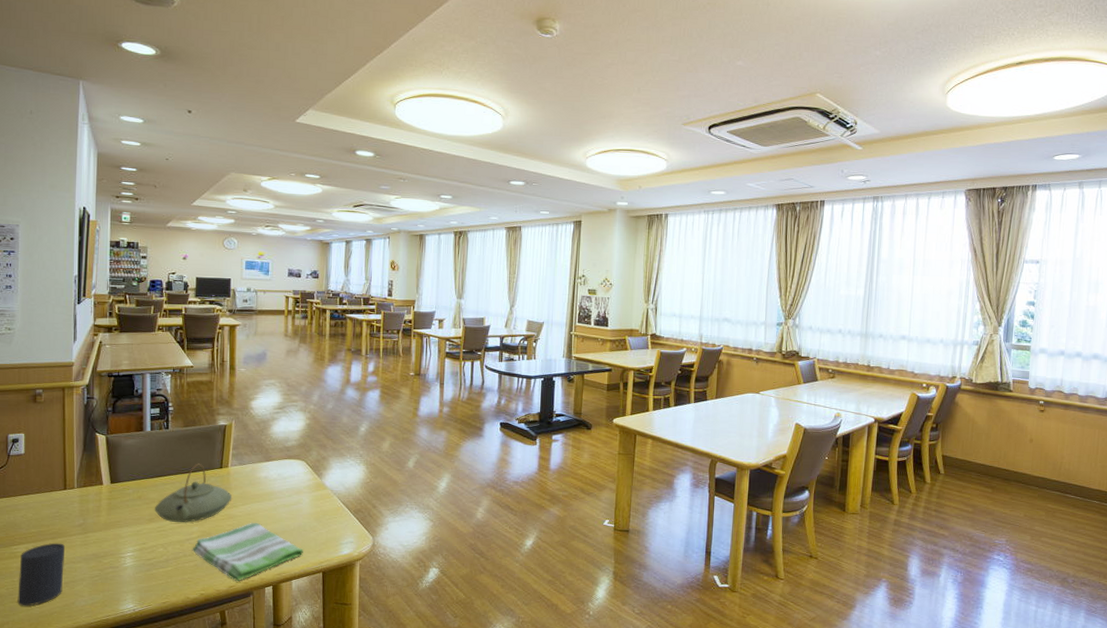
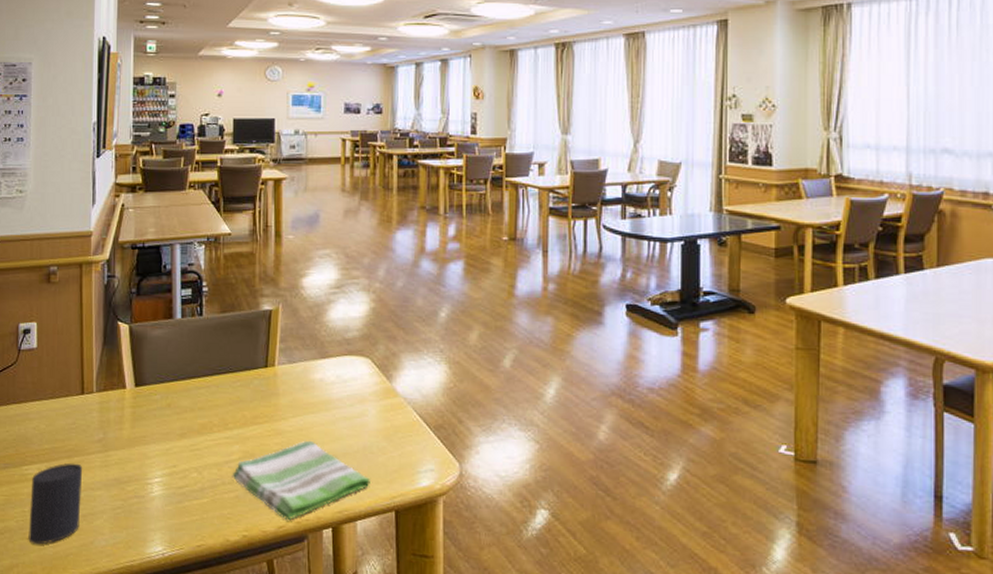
teapot: present [155,463,233,523] -> none [187,360,281,440]

